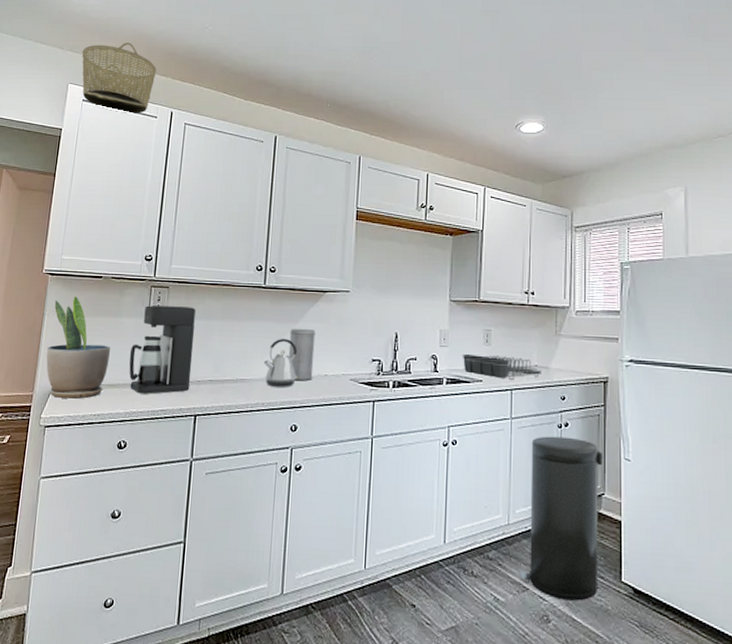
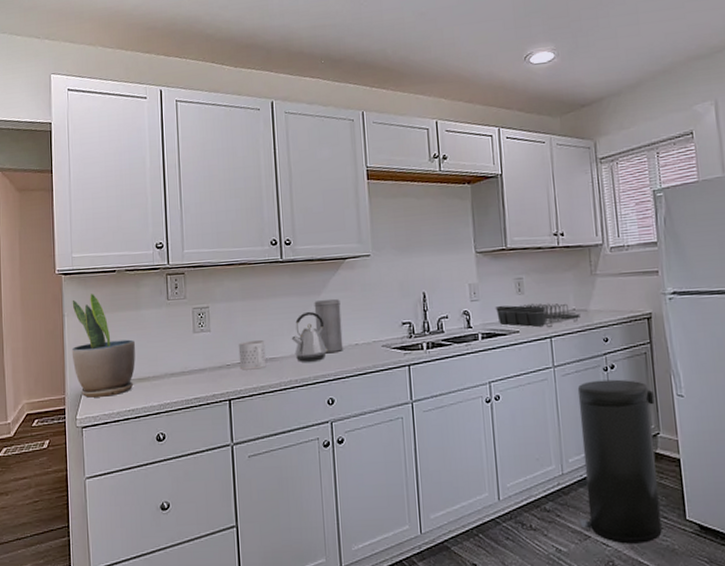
basket: present [81,42,157,113] -> none [59,22,139,98]
coffee maker: present [129,305,196,395] -> none [154,290,221,386]
mug: none [209,359,238,389] -> present [238,339,267,370]

